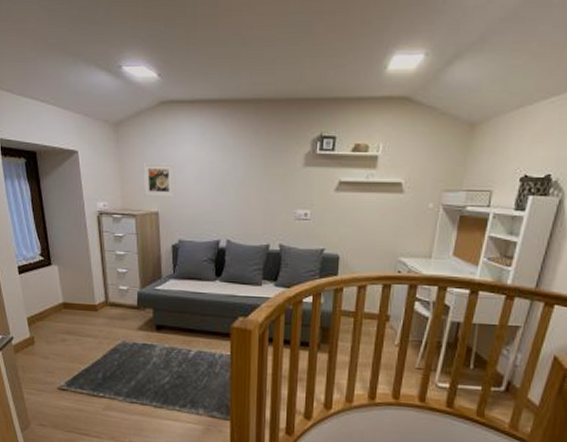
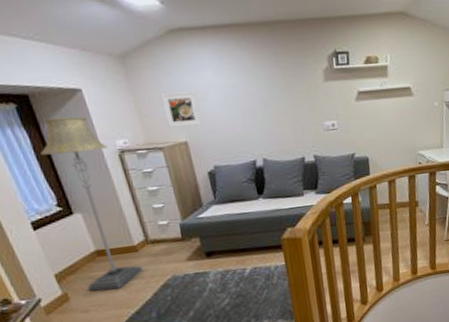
floor lamp: none [36,174,98,343] -> present [41,116,143,292]

